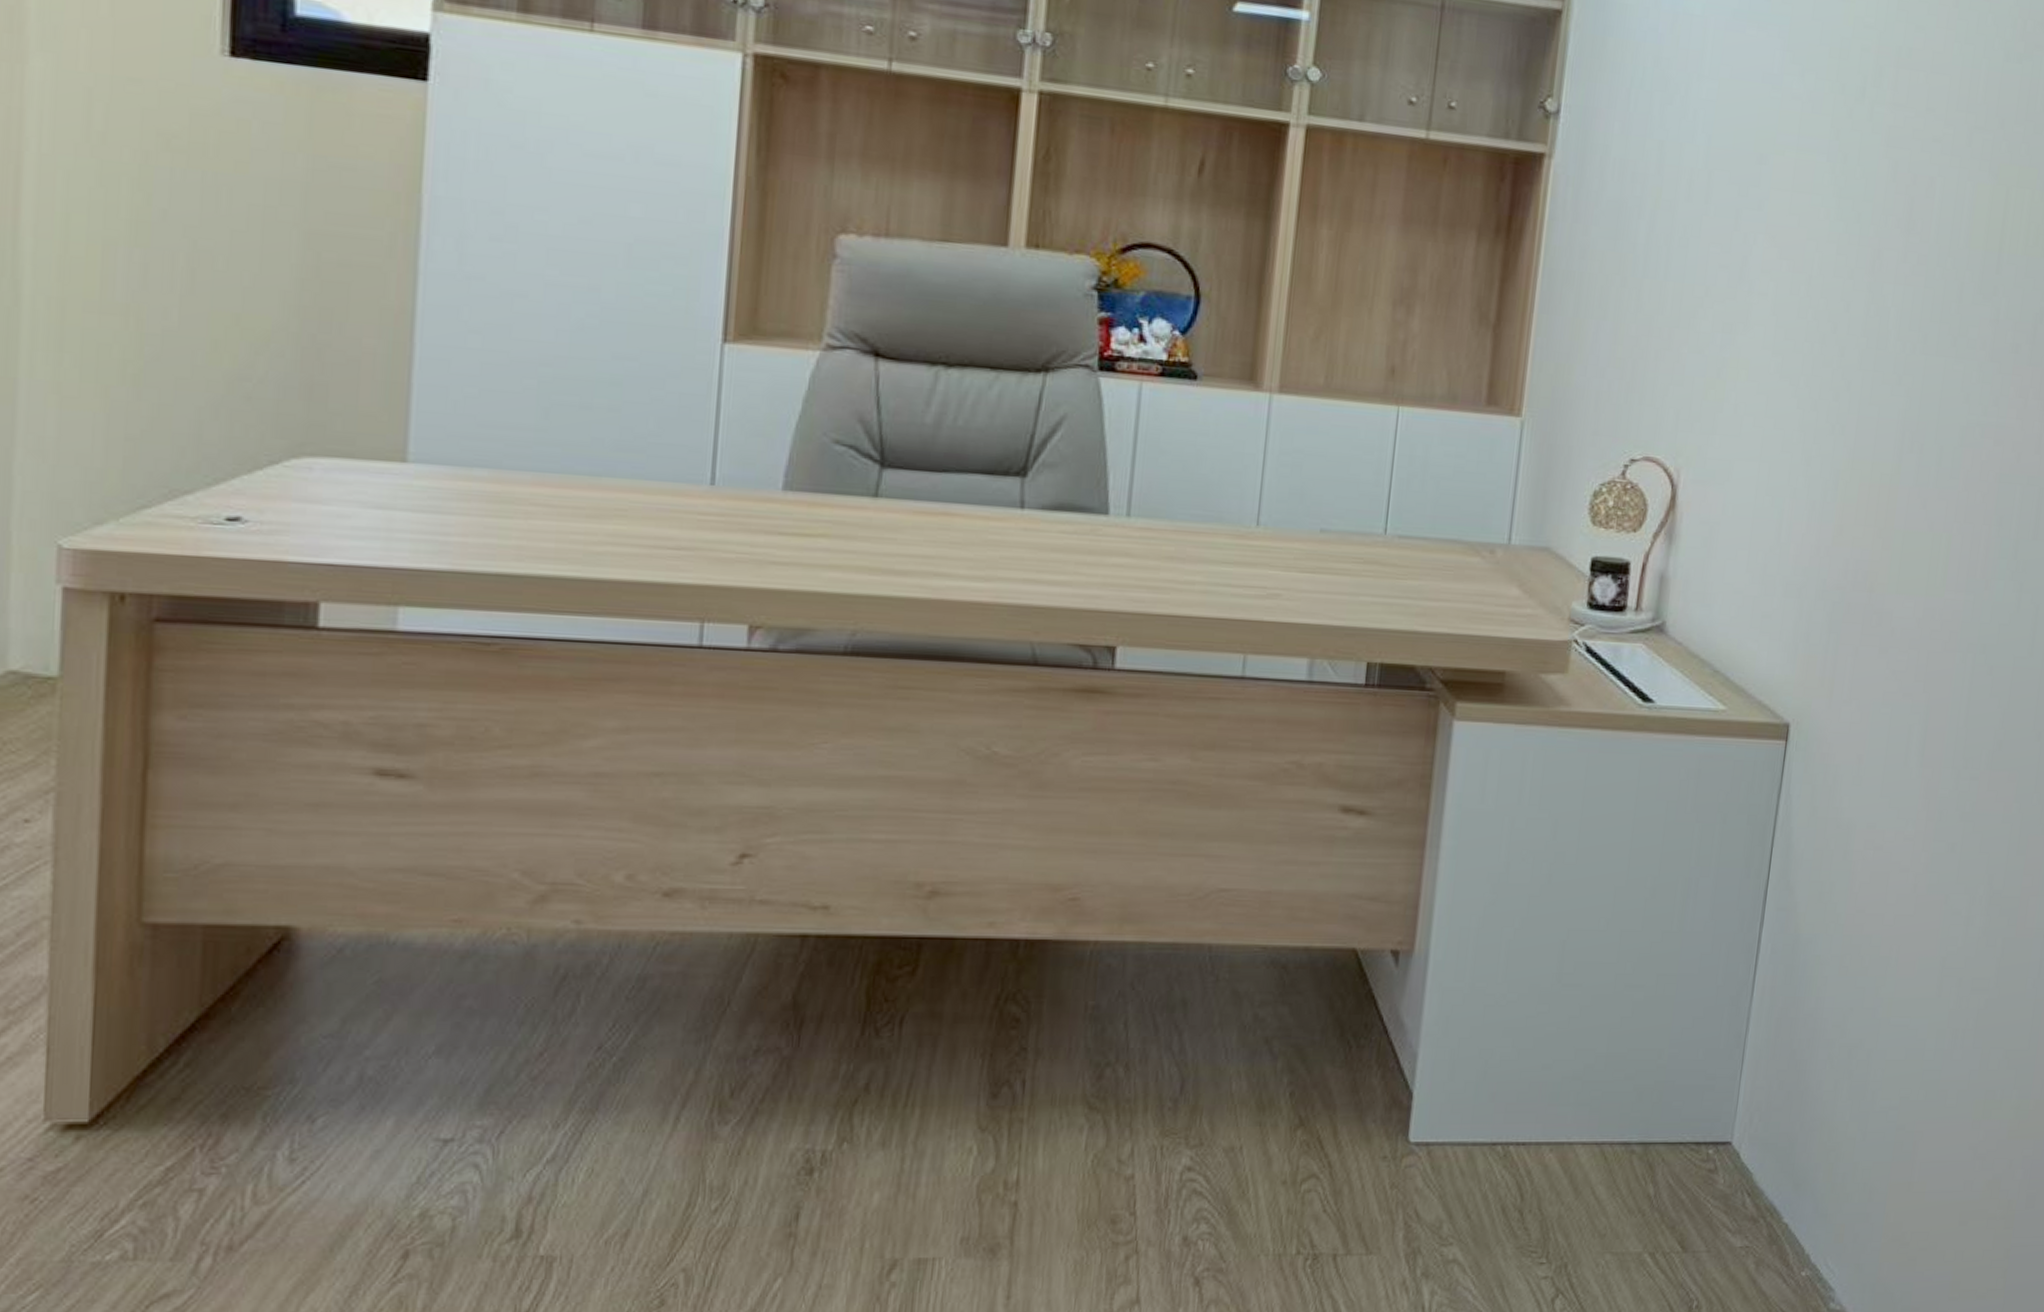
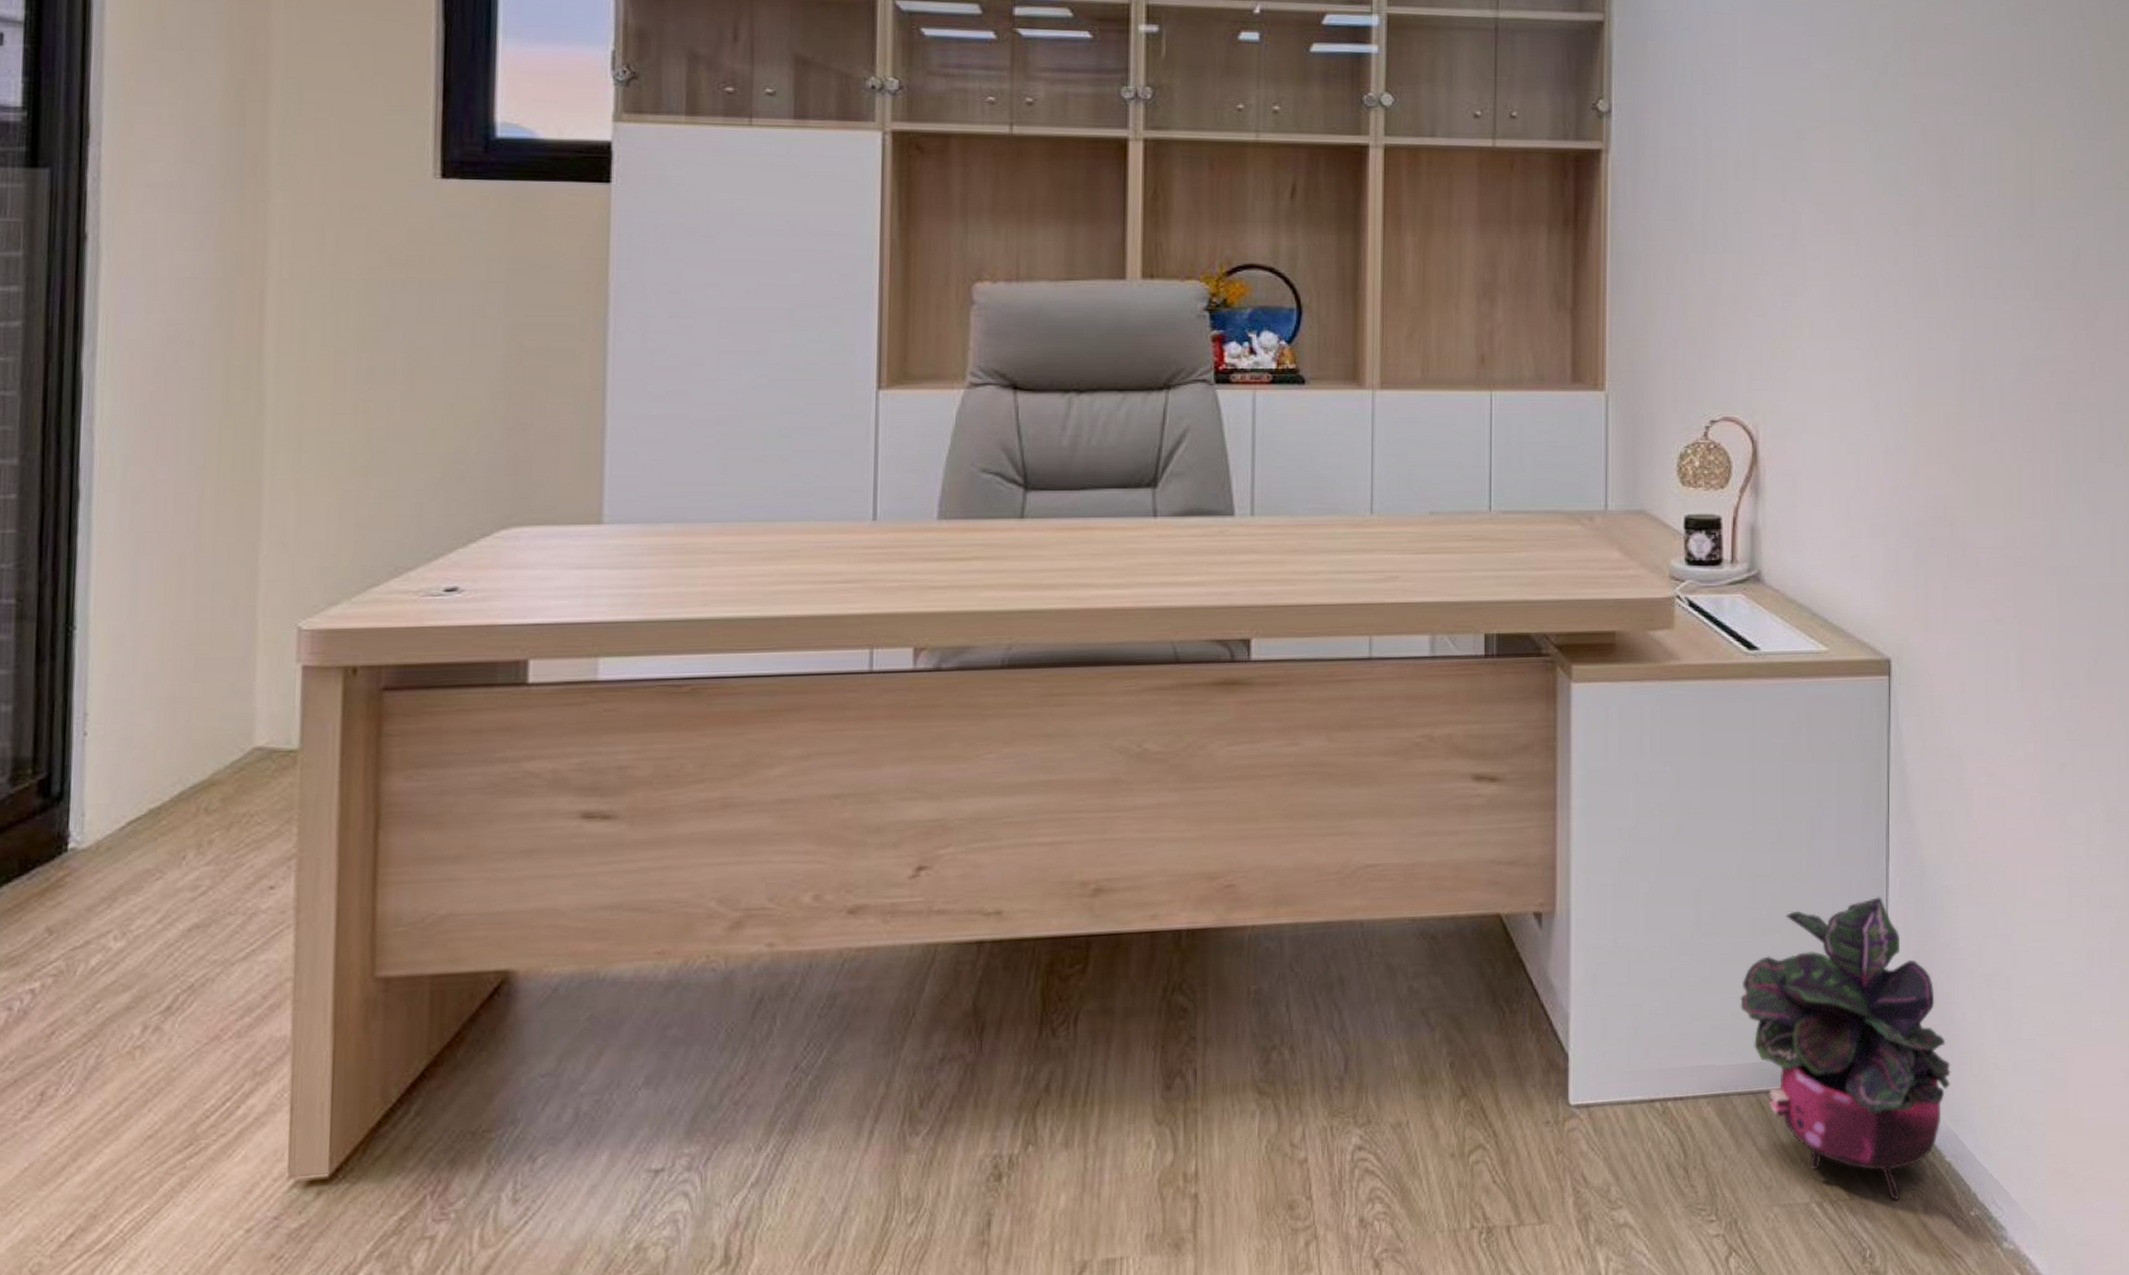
potted plant: none [1594,962,1800,1256] -> present [1740,897,1951,1200]

